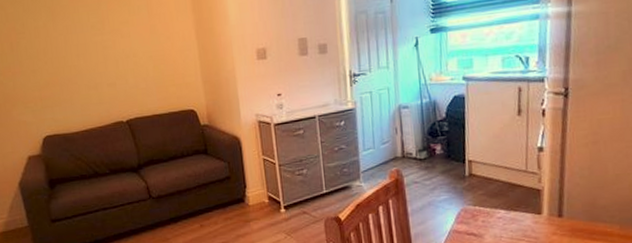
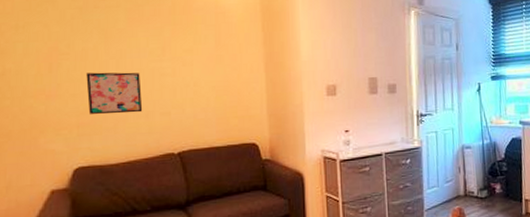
wall art: none [41,47,92,88] -> present [86,72,143,115]

